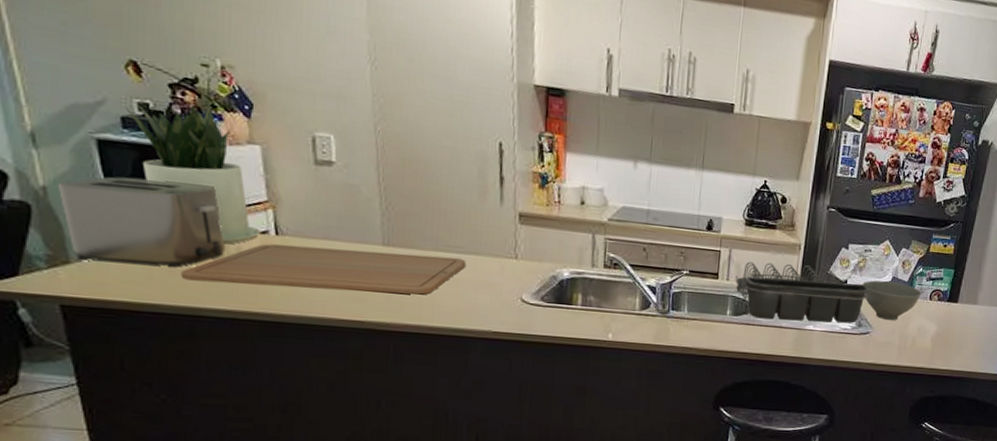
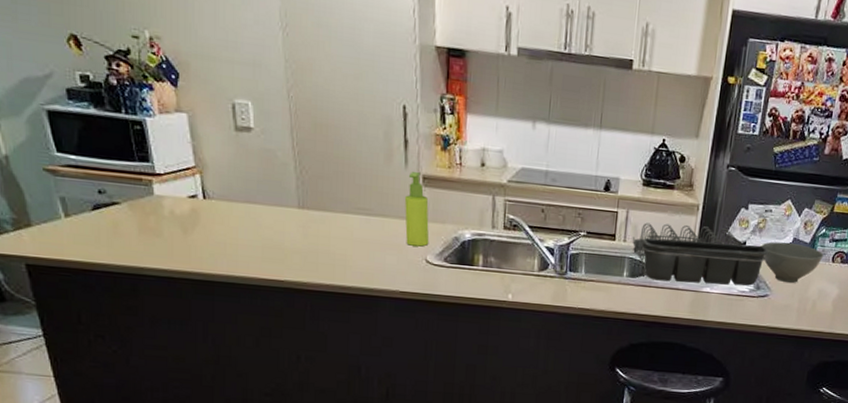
toaster: present [57,176,226,267] -> none [17,145,161,229]
planter: present [124,101,260,245] -> none [69,73,190,208]
chopping board: present [180,244,467,295] -> none [123,207,375,256]
soap dispenser: none [499,208,525,285] -> present [404,171,430,247]

